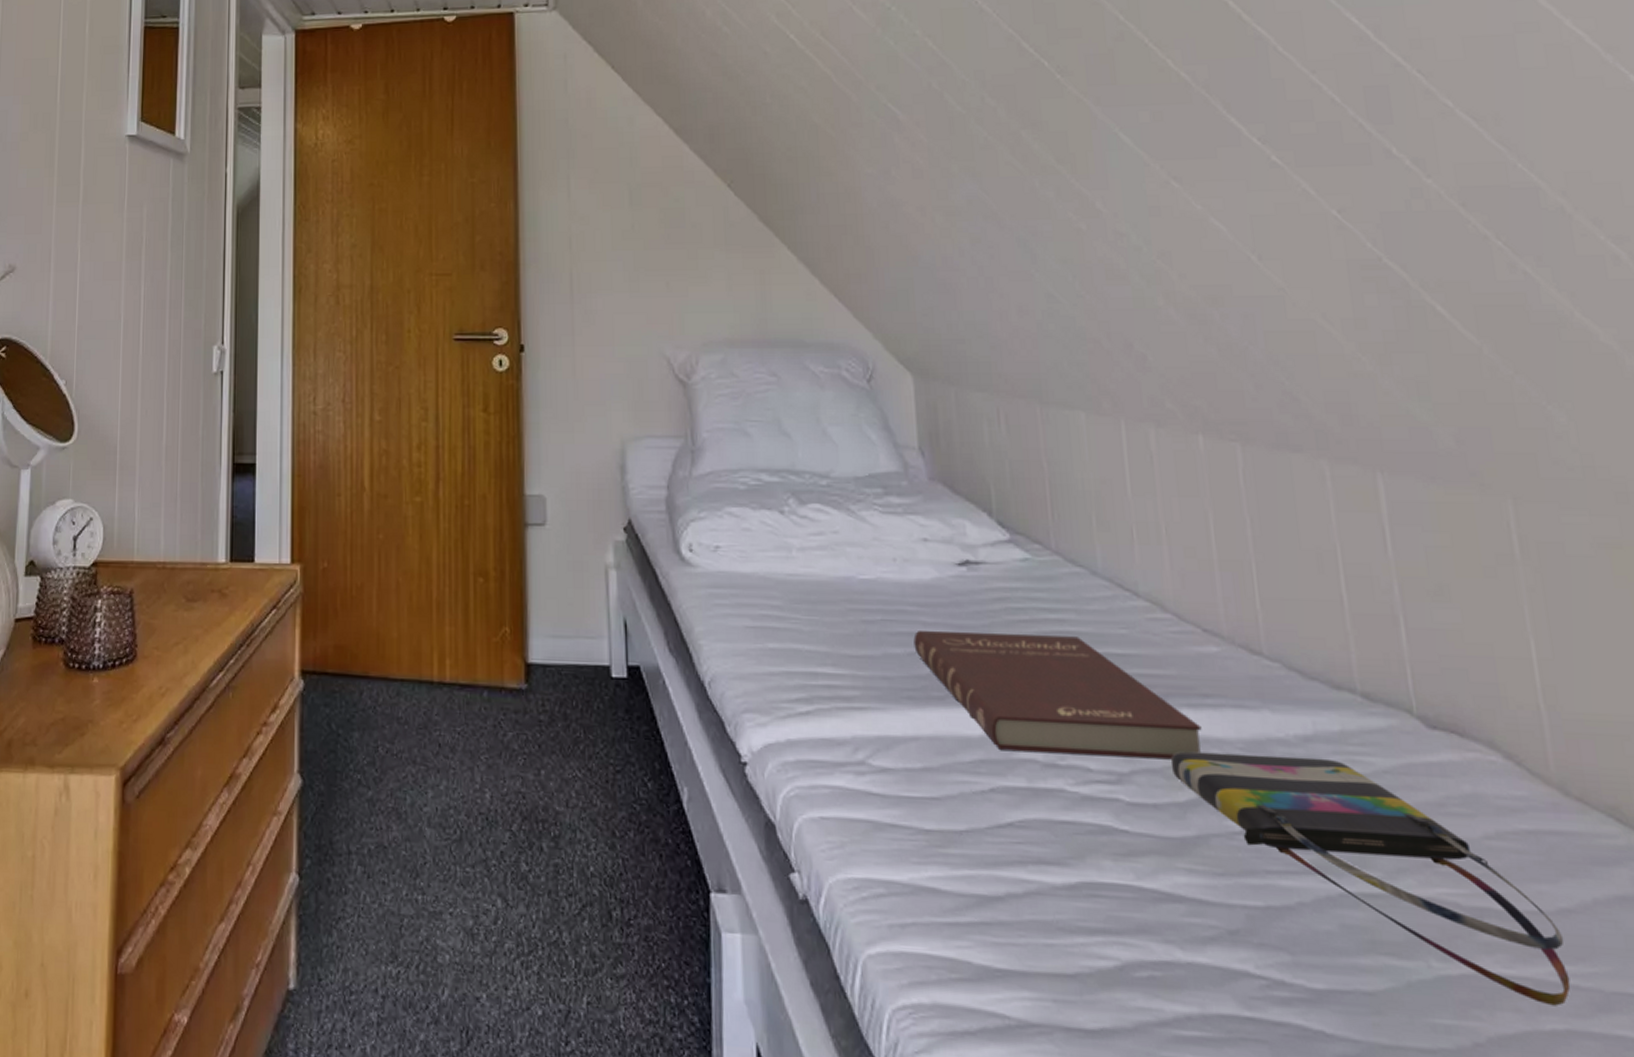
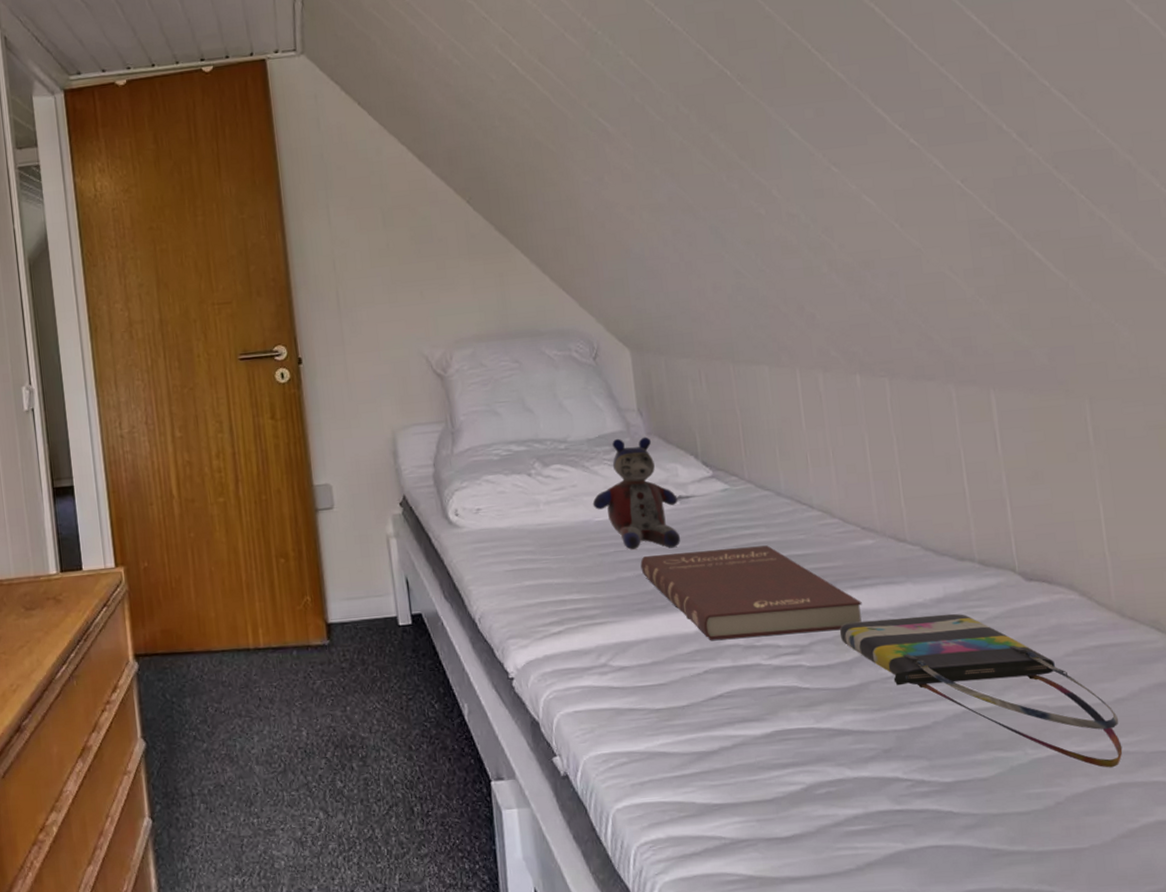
stuffed bear: none [857,480,967,625] -> present [592,436,681,550]

